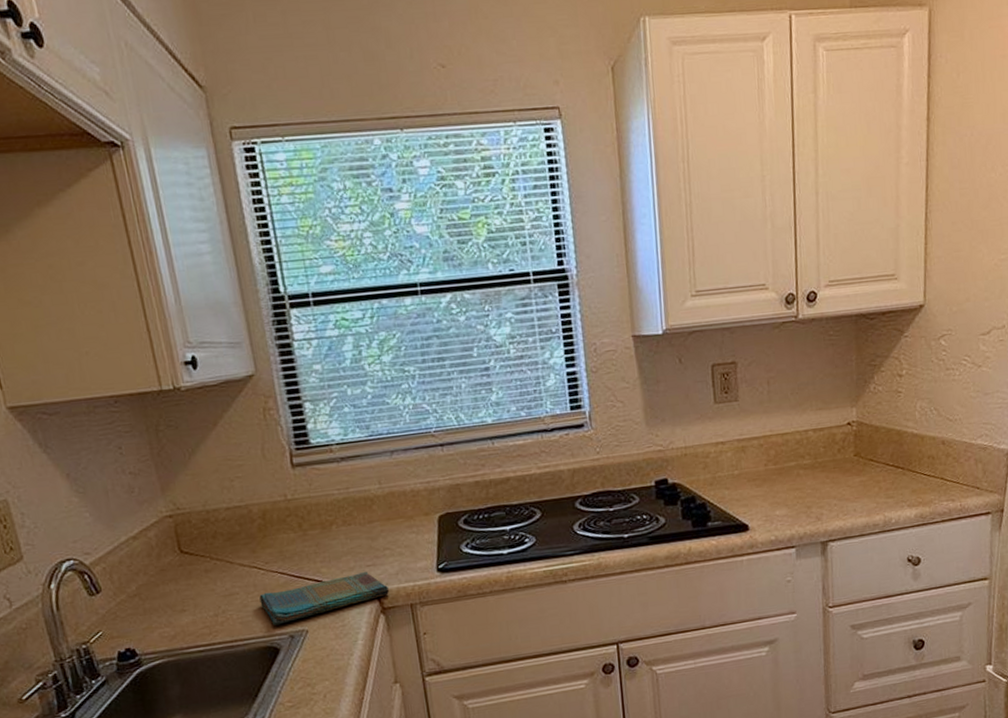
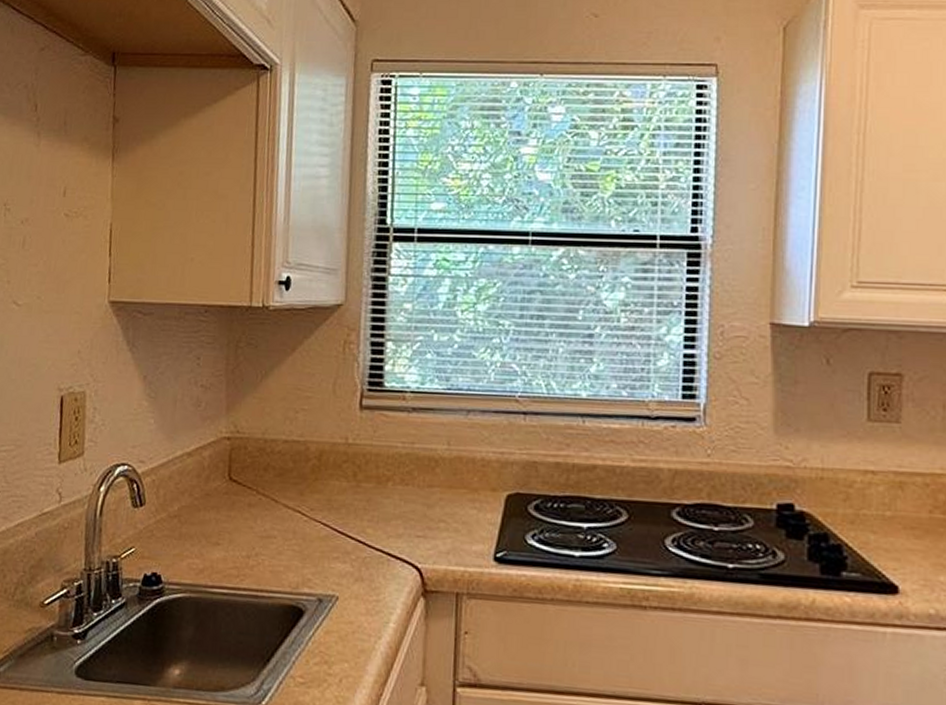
dish towel: present [259,571,390,626] -> none [295,541,436,583]

